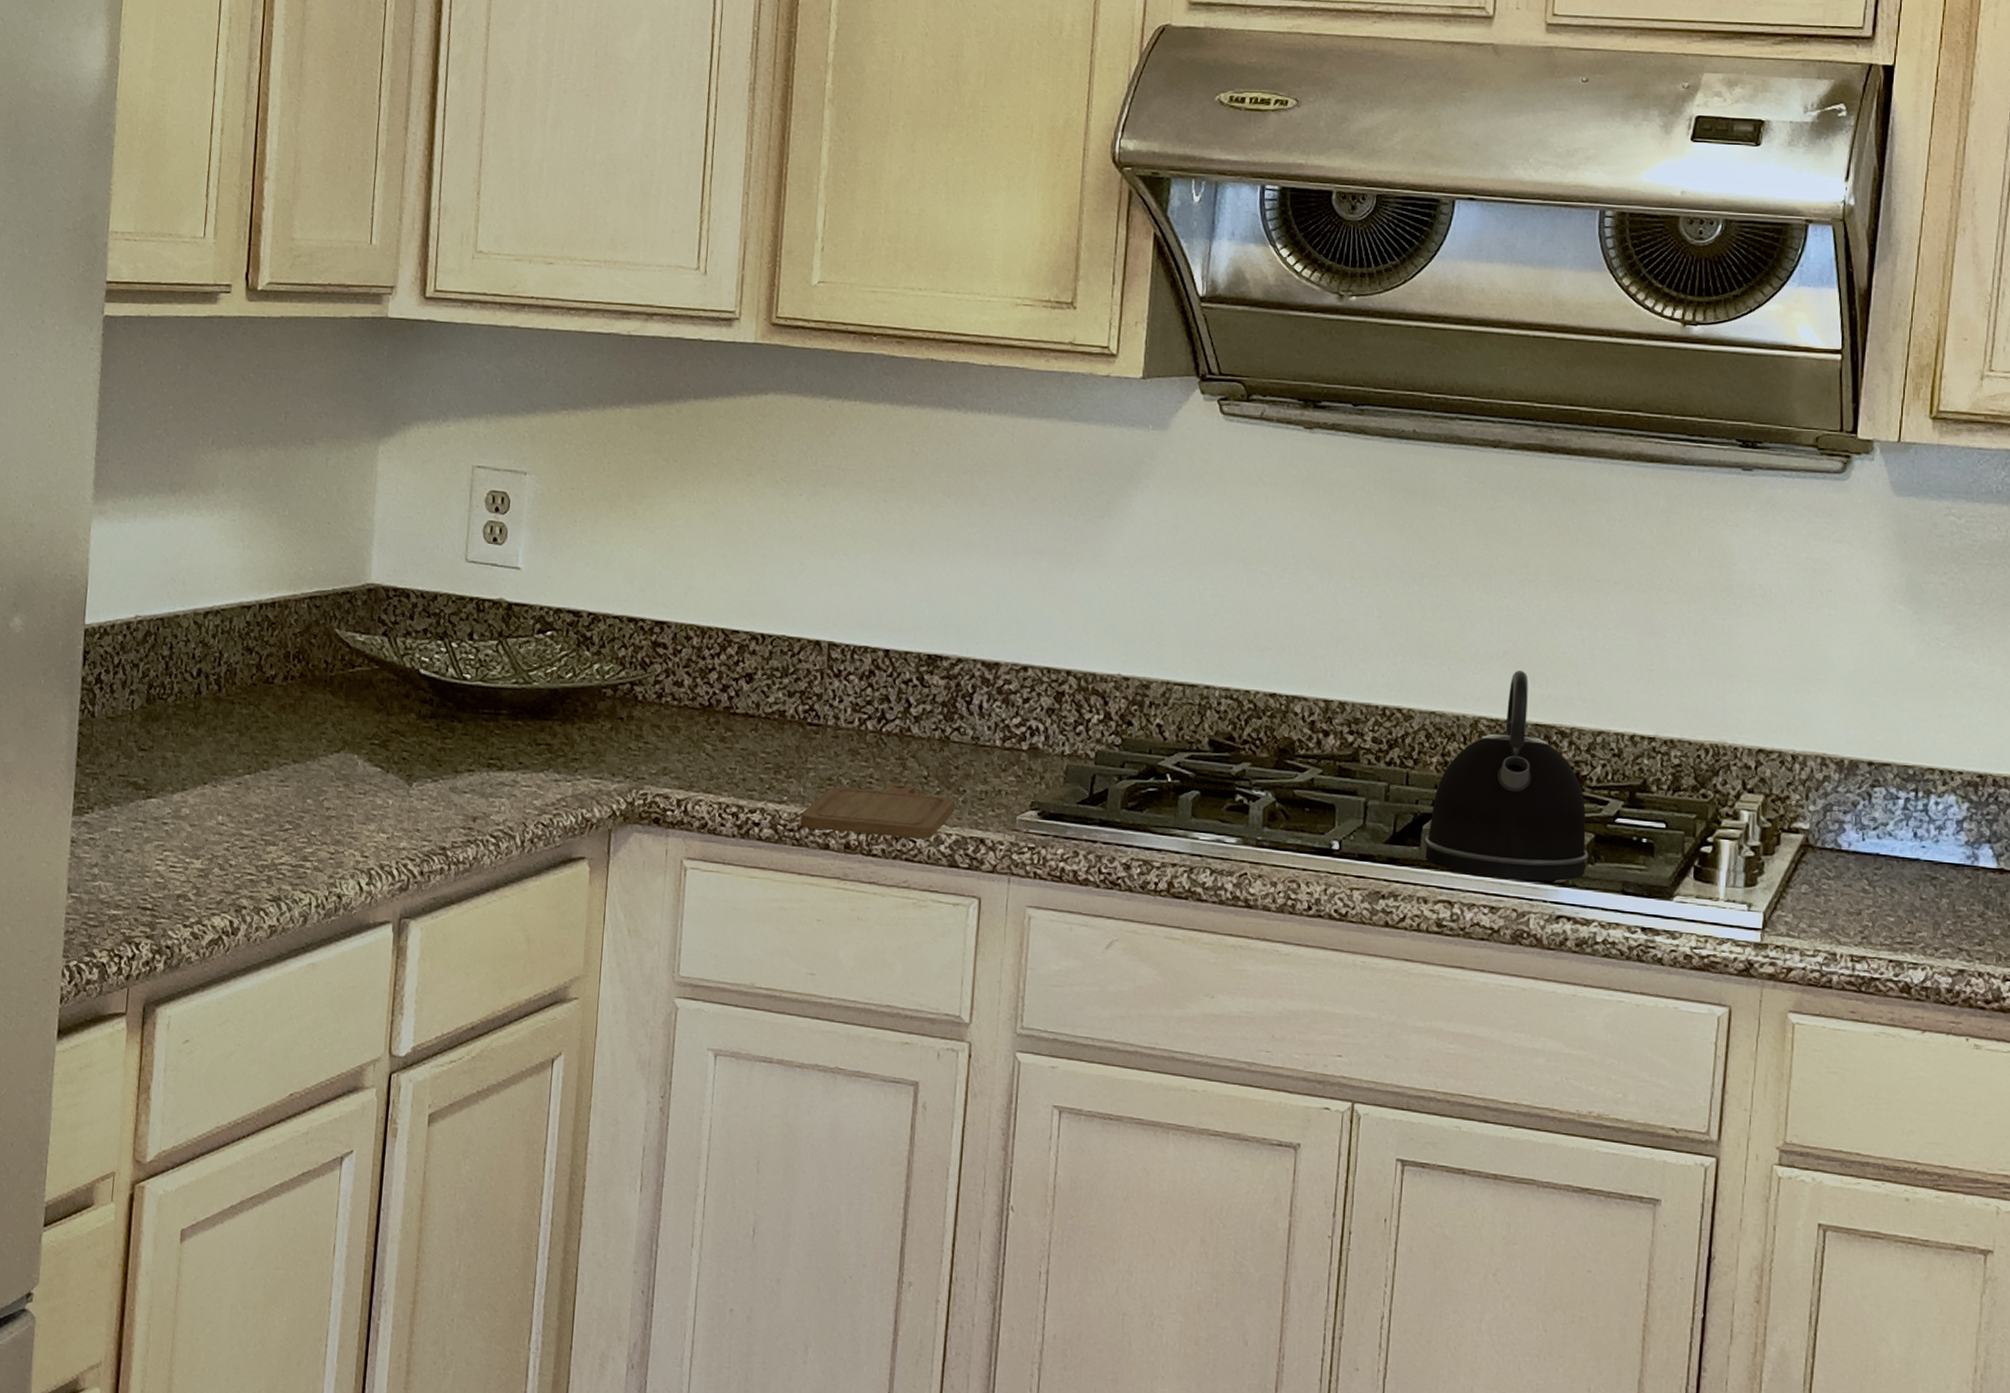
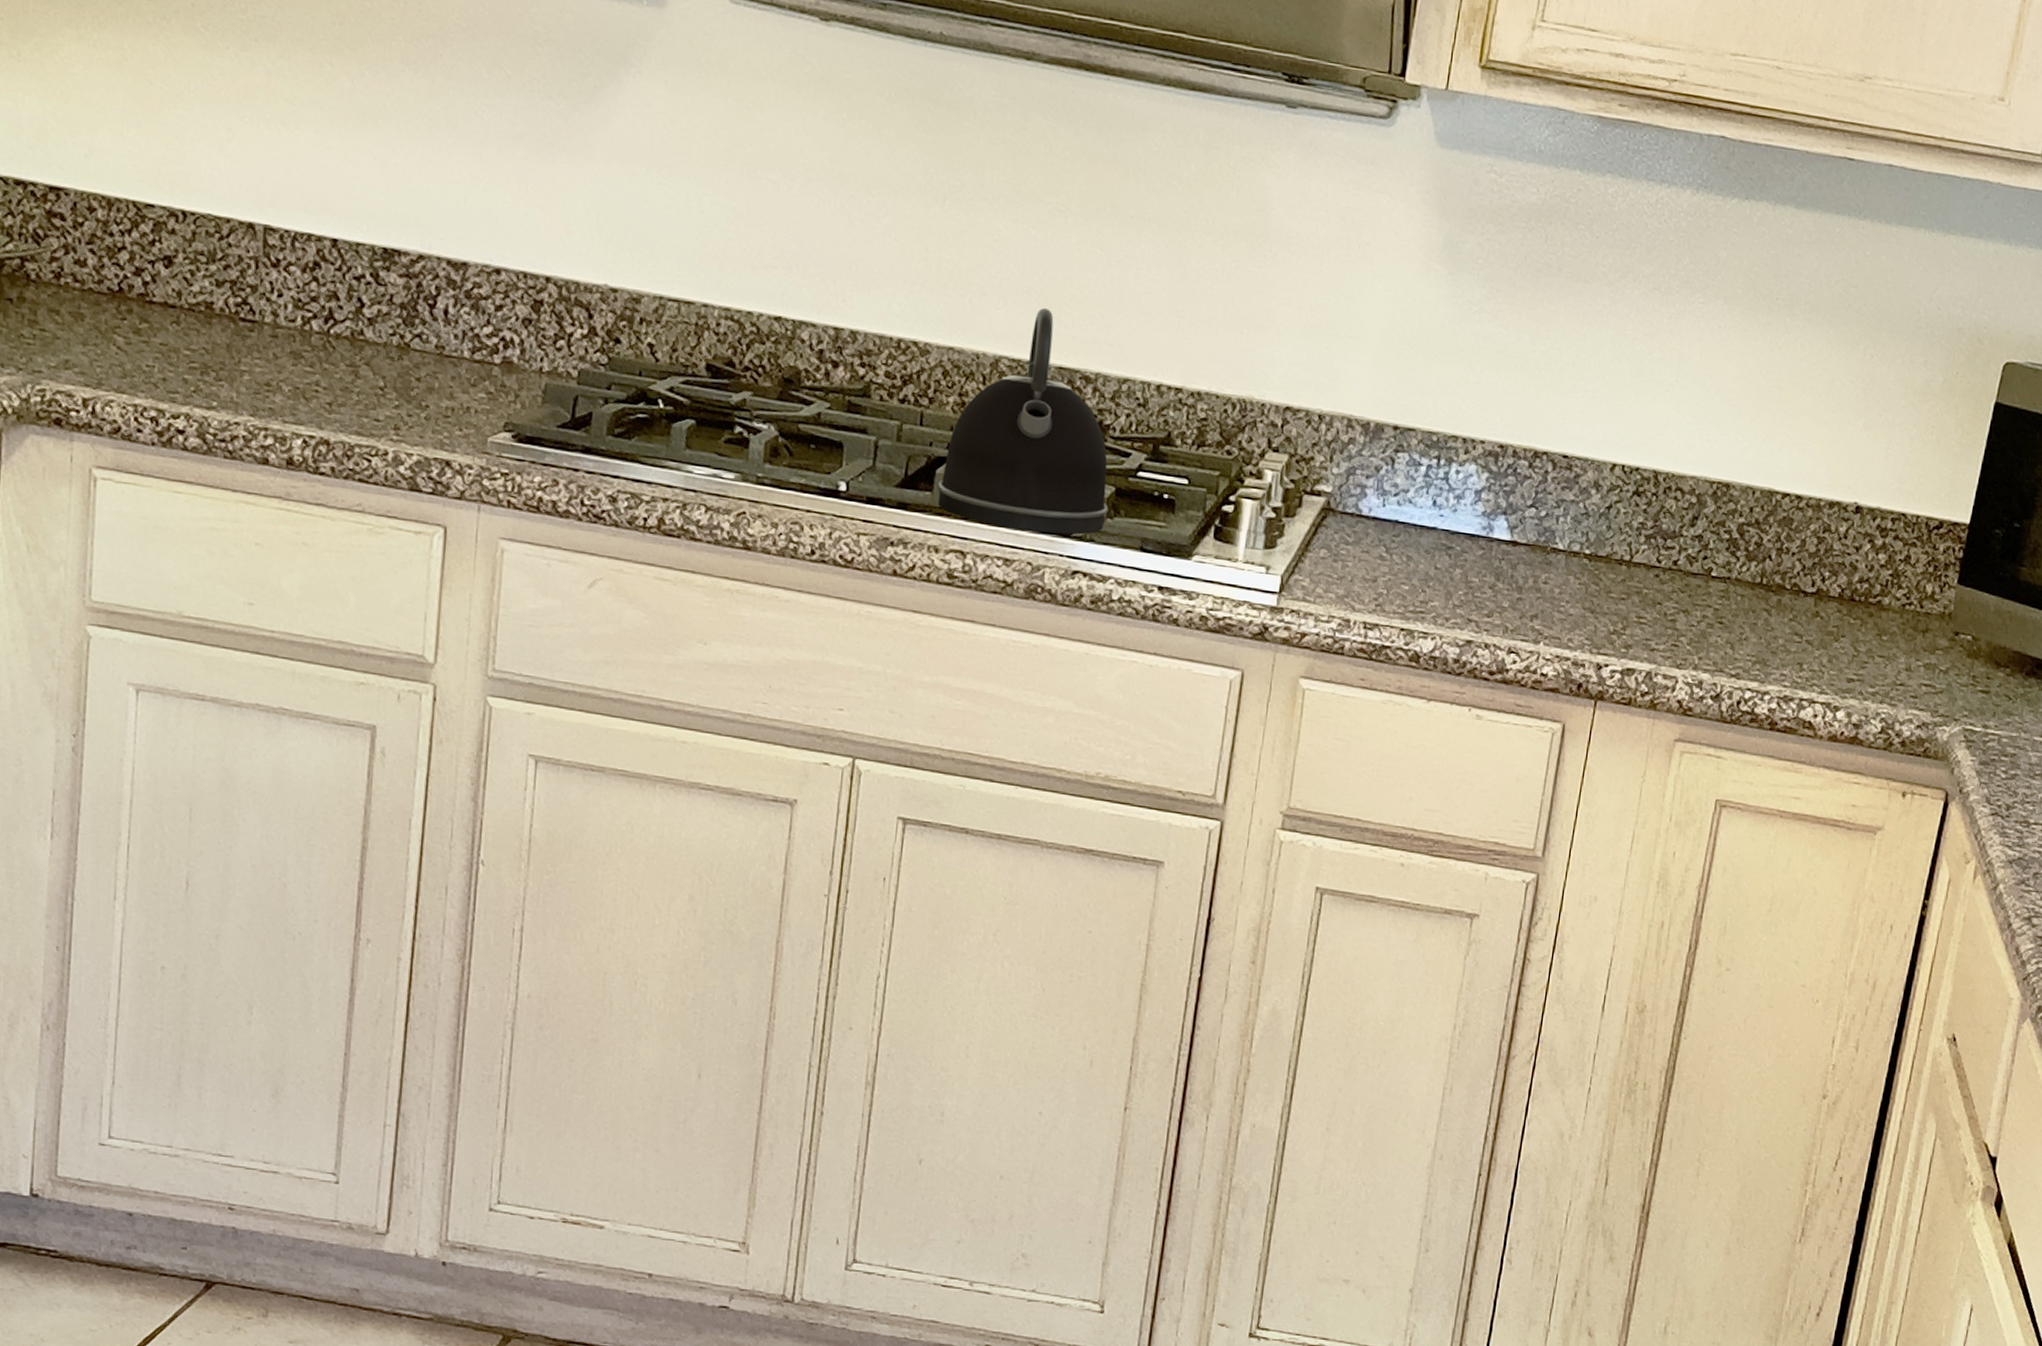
chopping board: present [800,783,955,839] -> none [234,393,417,458]

